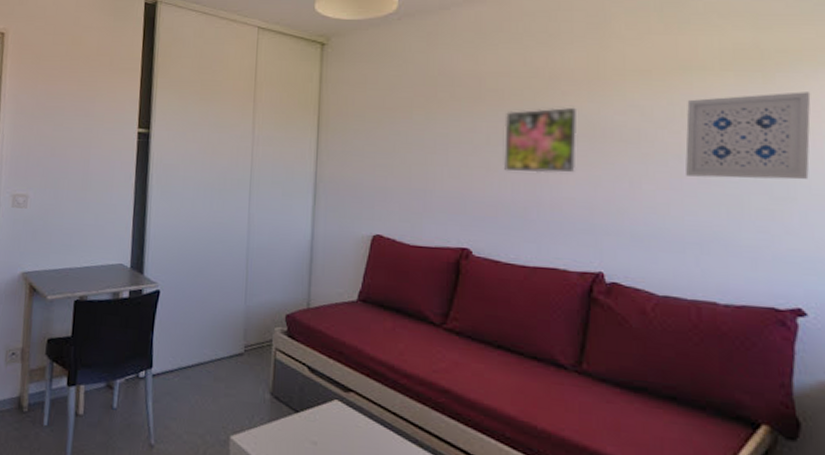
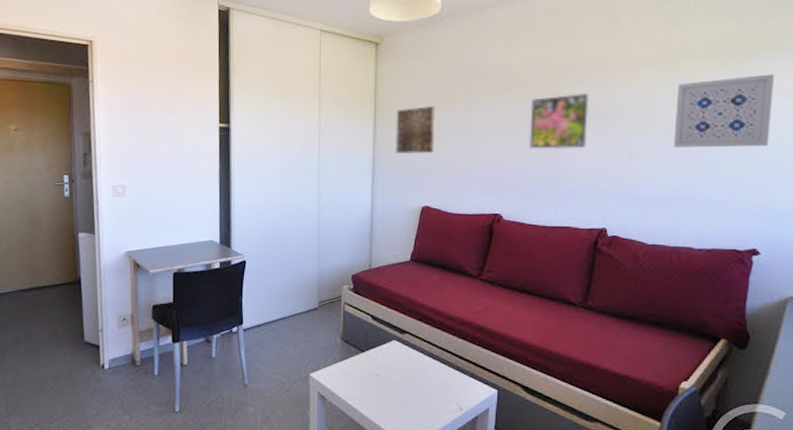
wall art: none [342,117,392,172] -> present [395,106,437,154]

